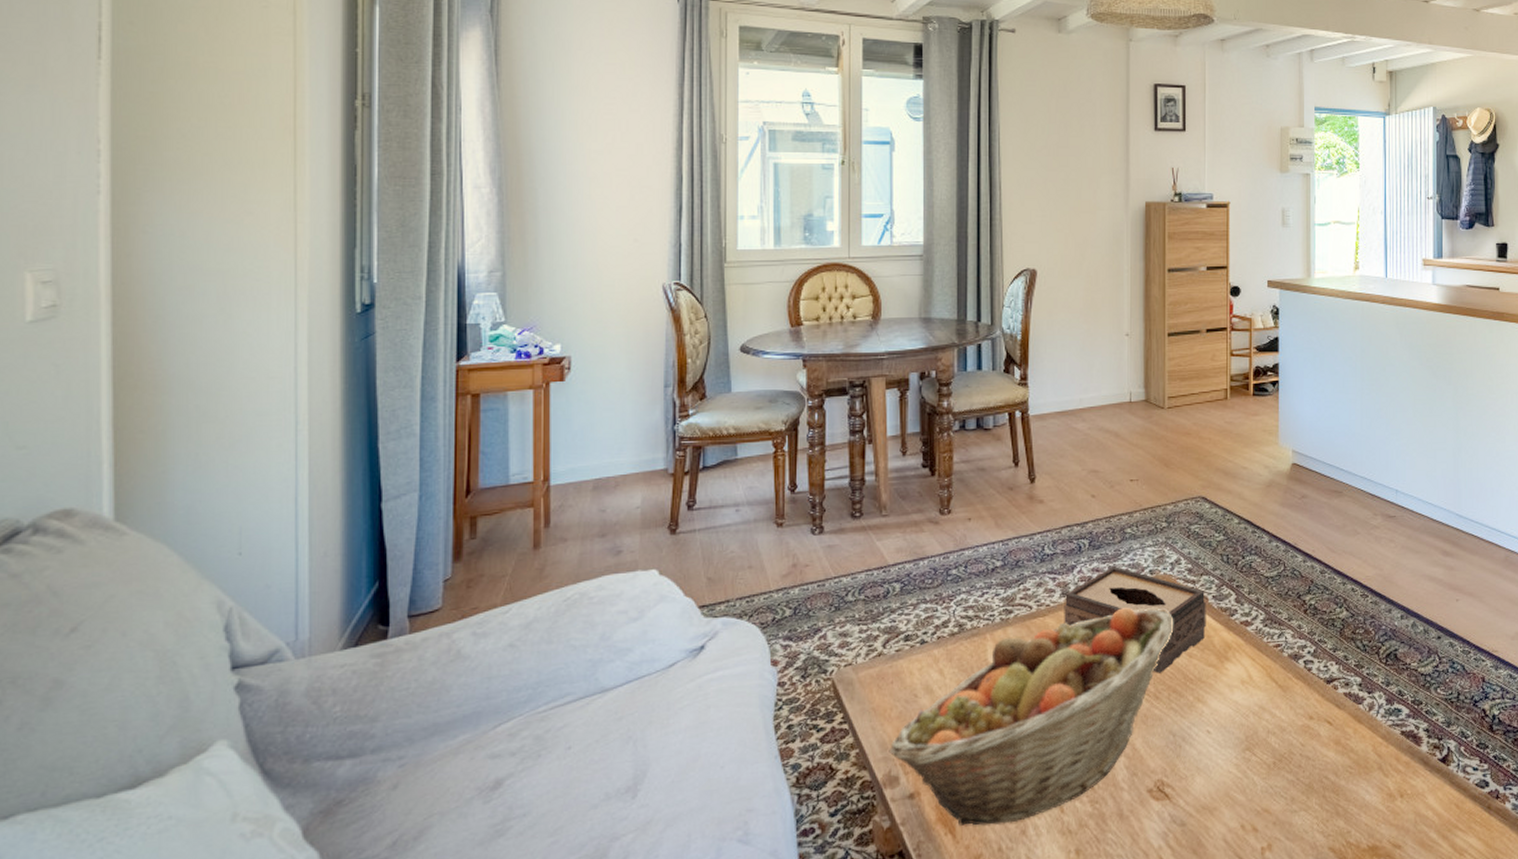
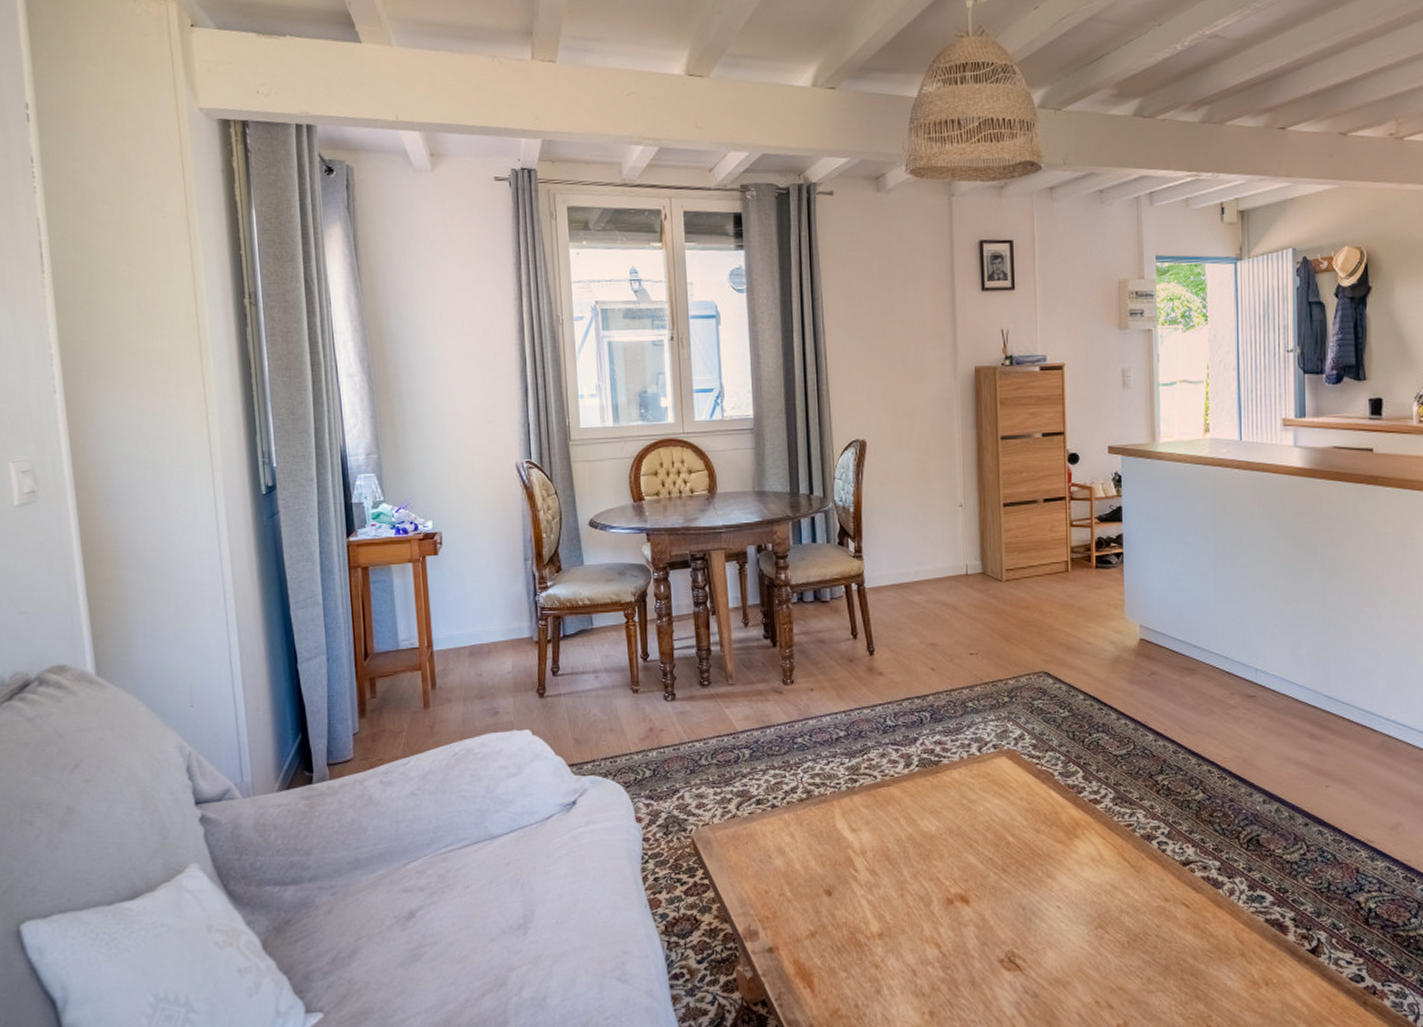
fruit basket: present [889,608,1174,826] -> none [747,781,1020,982]
tissue box: present [1064,566,1206,673] -> none [908,740,1053,847]

